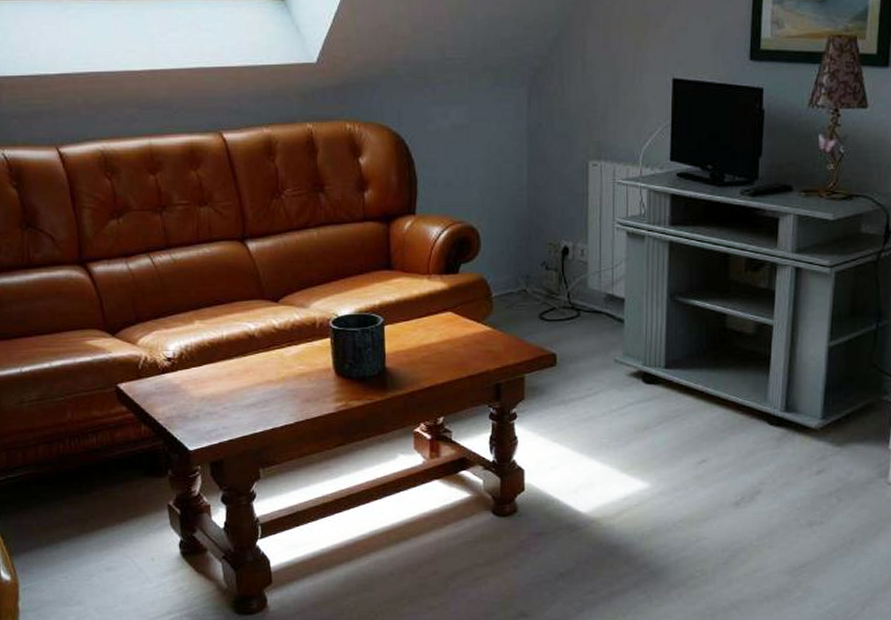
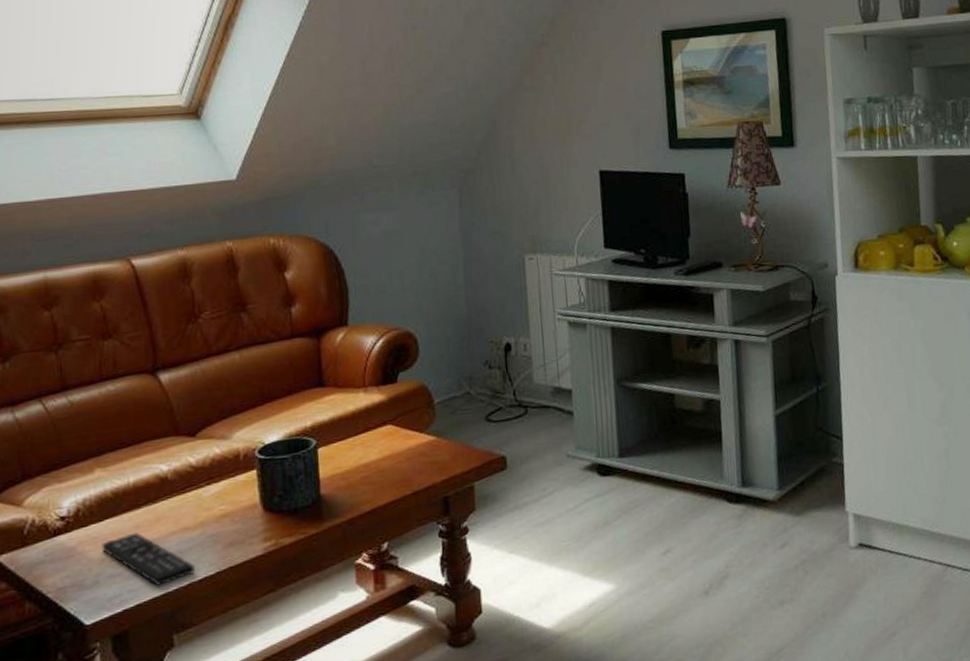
remote control: none [201,379,278,426] -> present [101,532,195,586]

